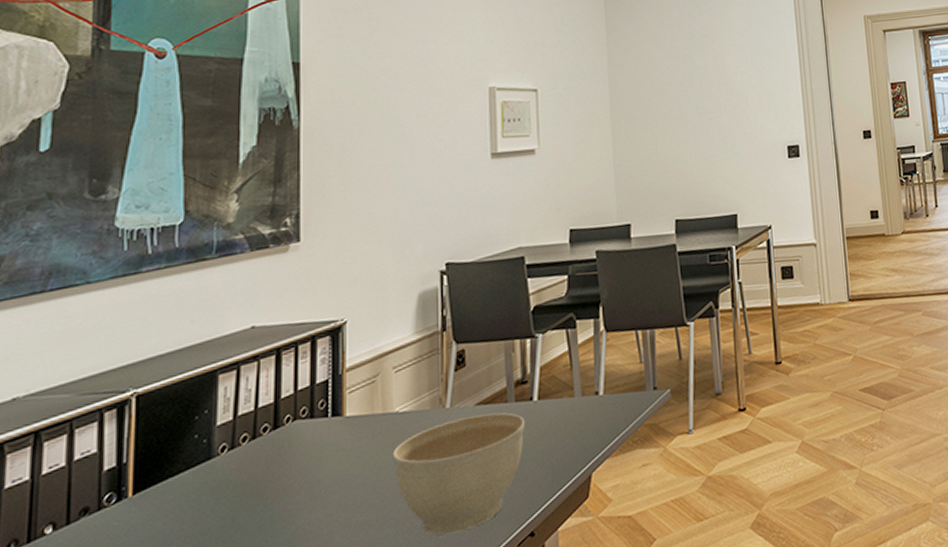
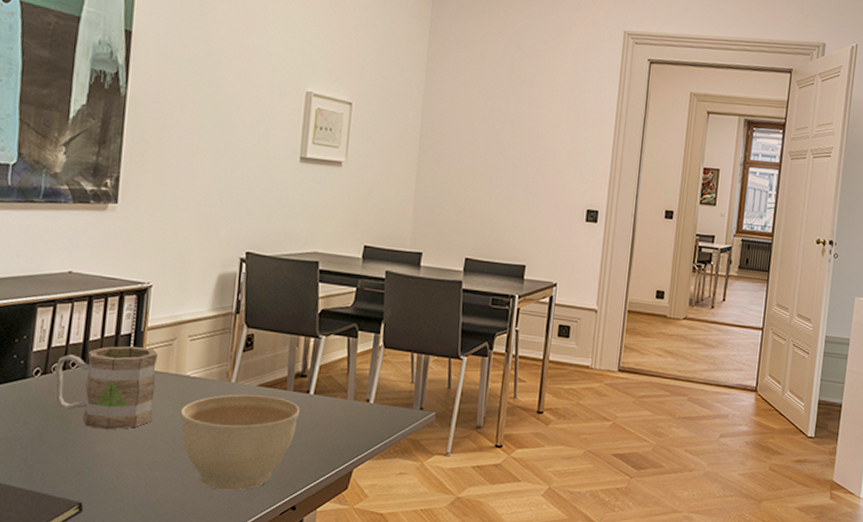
mug: none [243,391,361,499] -> present [54,346,159,430]

